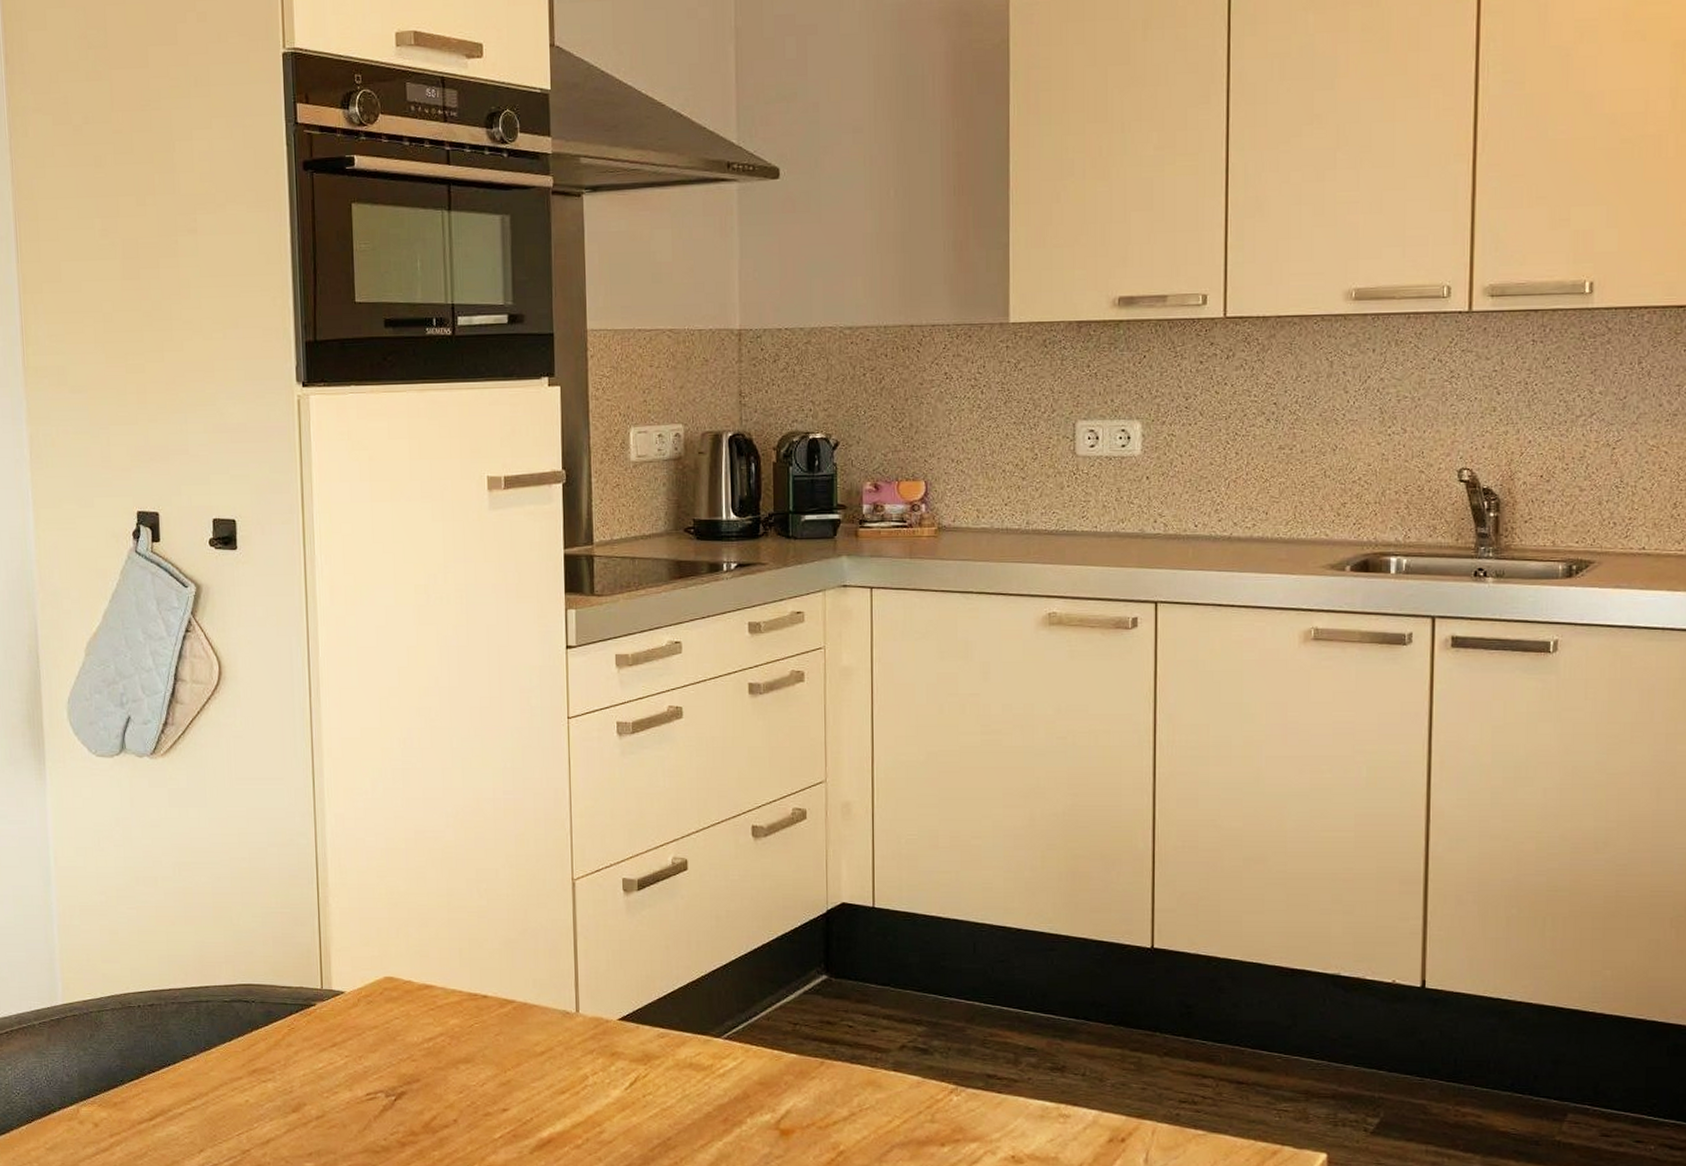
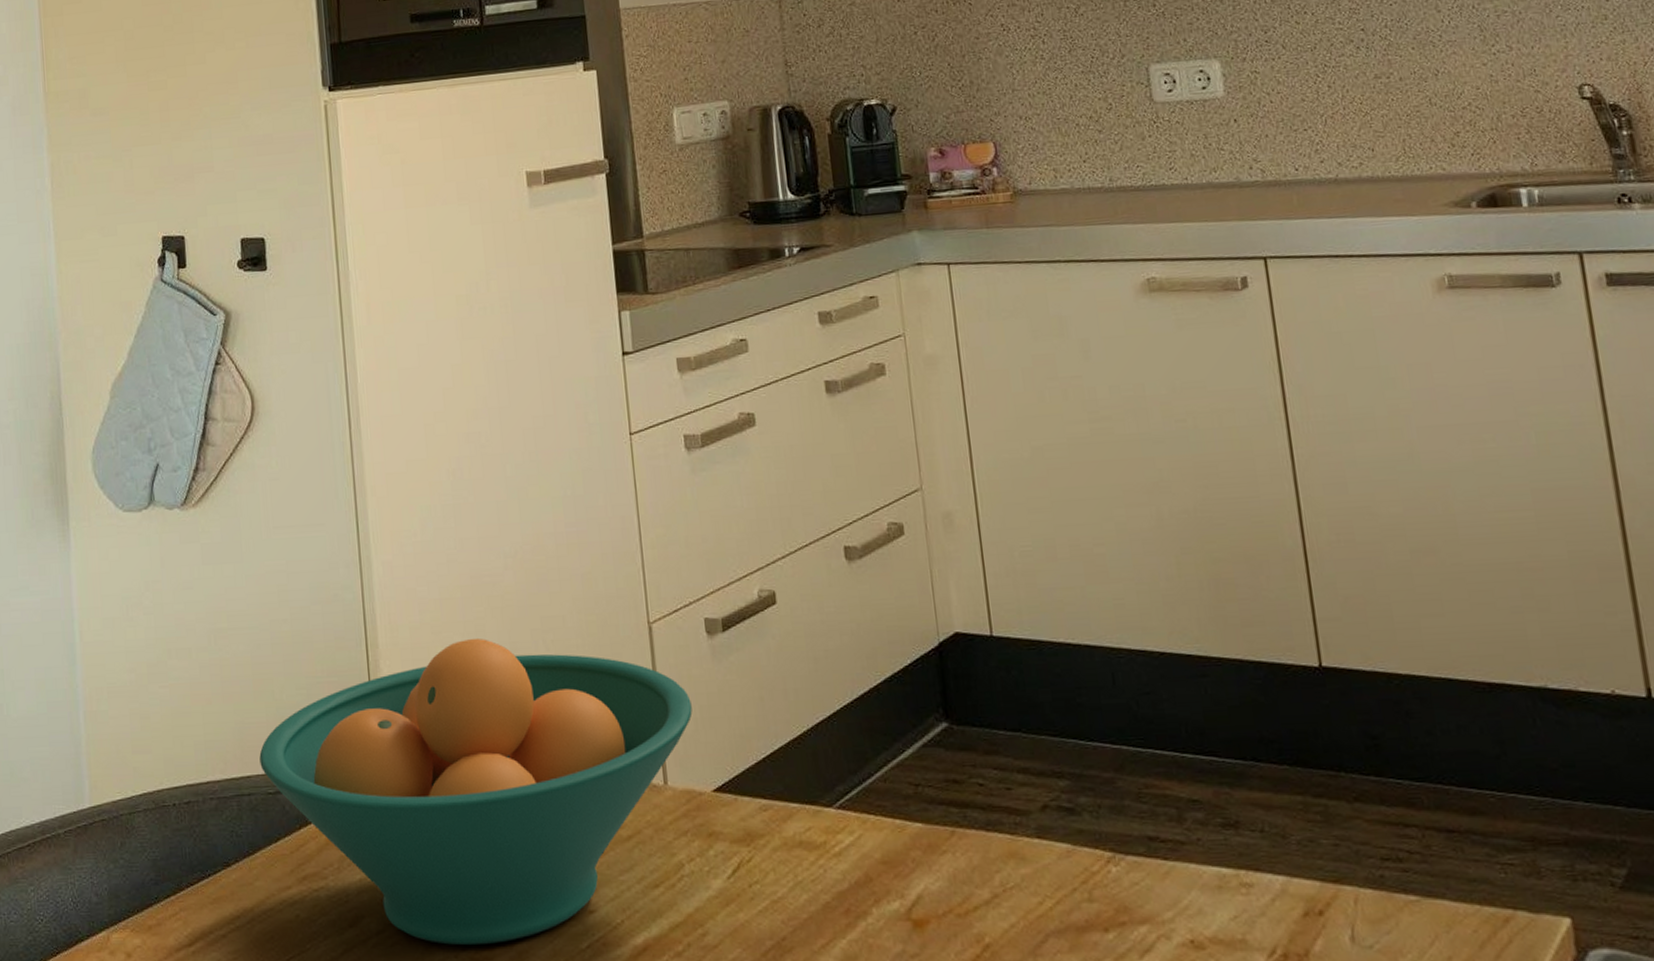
fruit bowl: none [217,883,606,1132] -> present [259,637,693,946]

